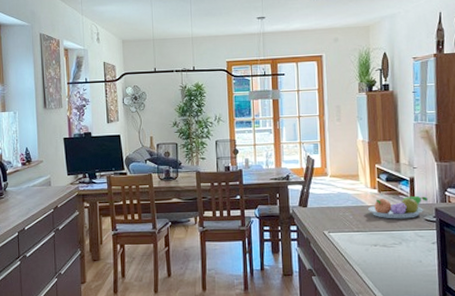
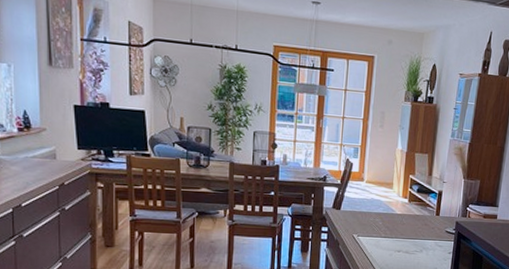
fruit bowl: present [368,195,428,219] -> none [397,208,451,229]

